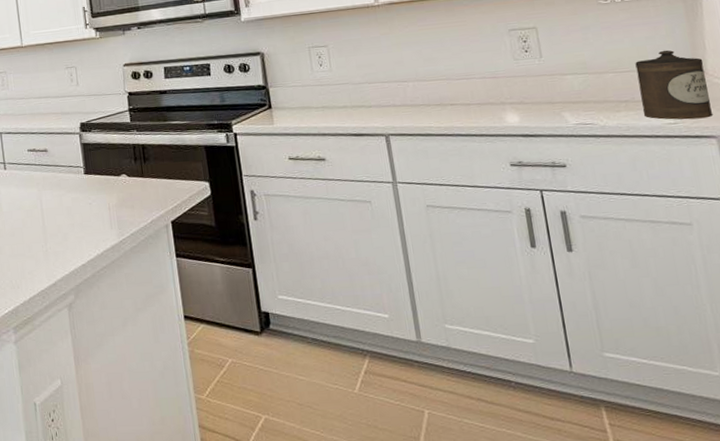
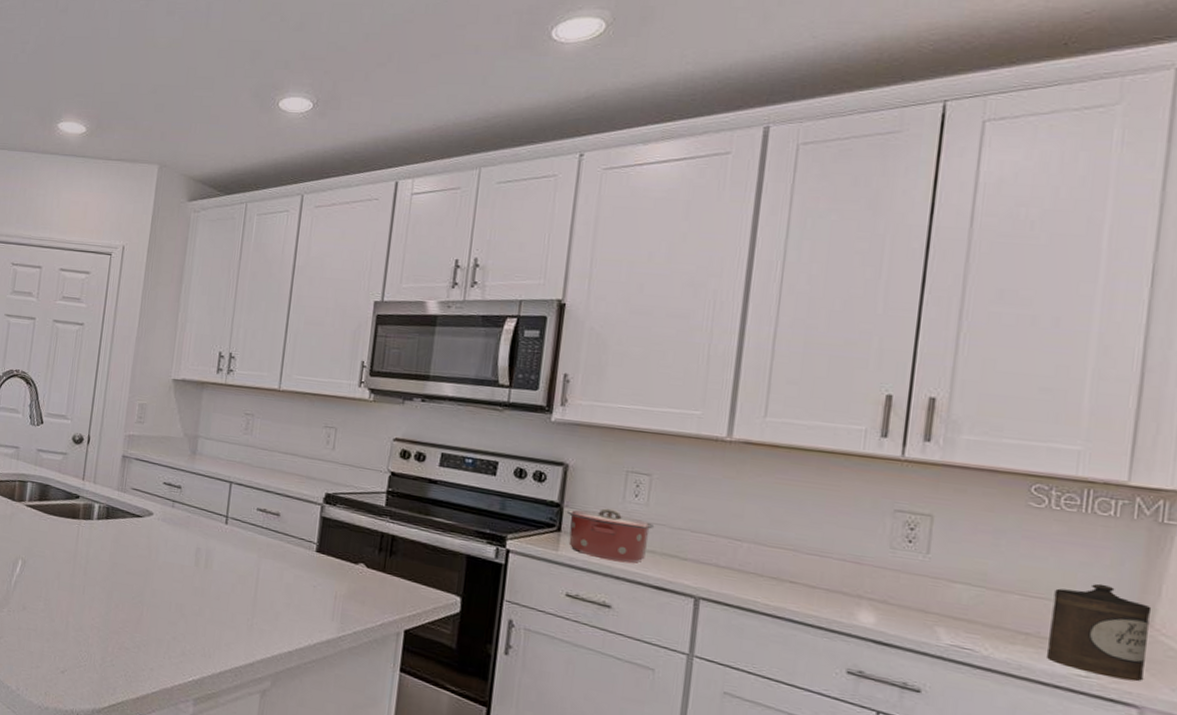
casserole: none [273,80,341,122] -> present [568,508,655,563]

